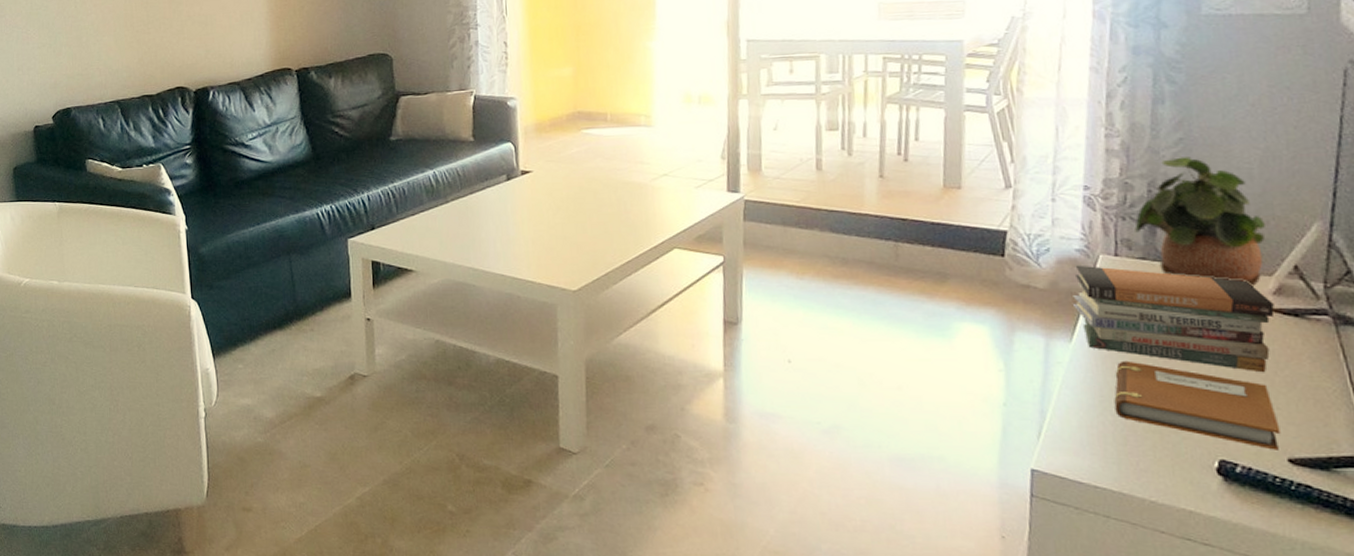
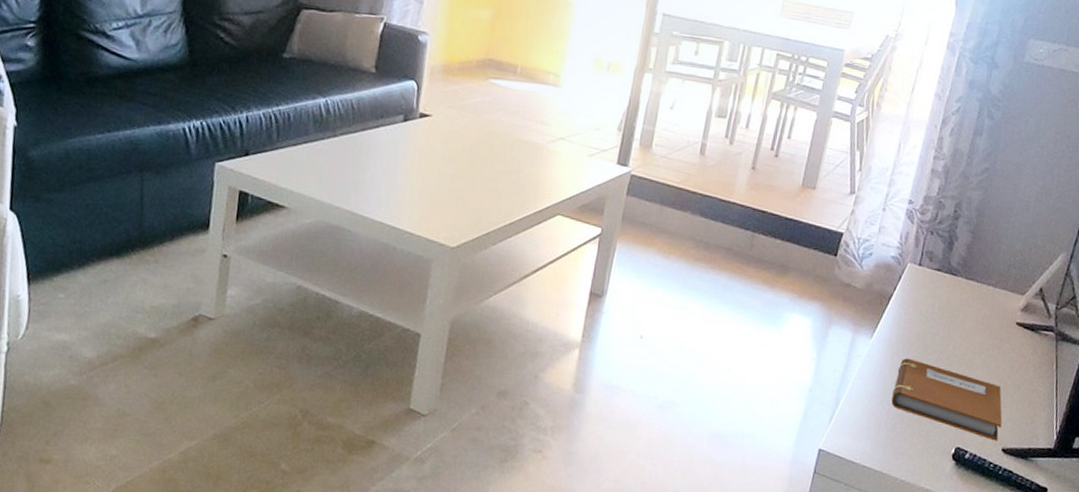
book stack: present [1072,265,1275,373] -> none [879,270,1020,376]
potted plant: present [1134,157,1267,287] -> none [938,184,1029,303]

